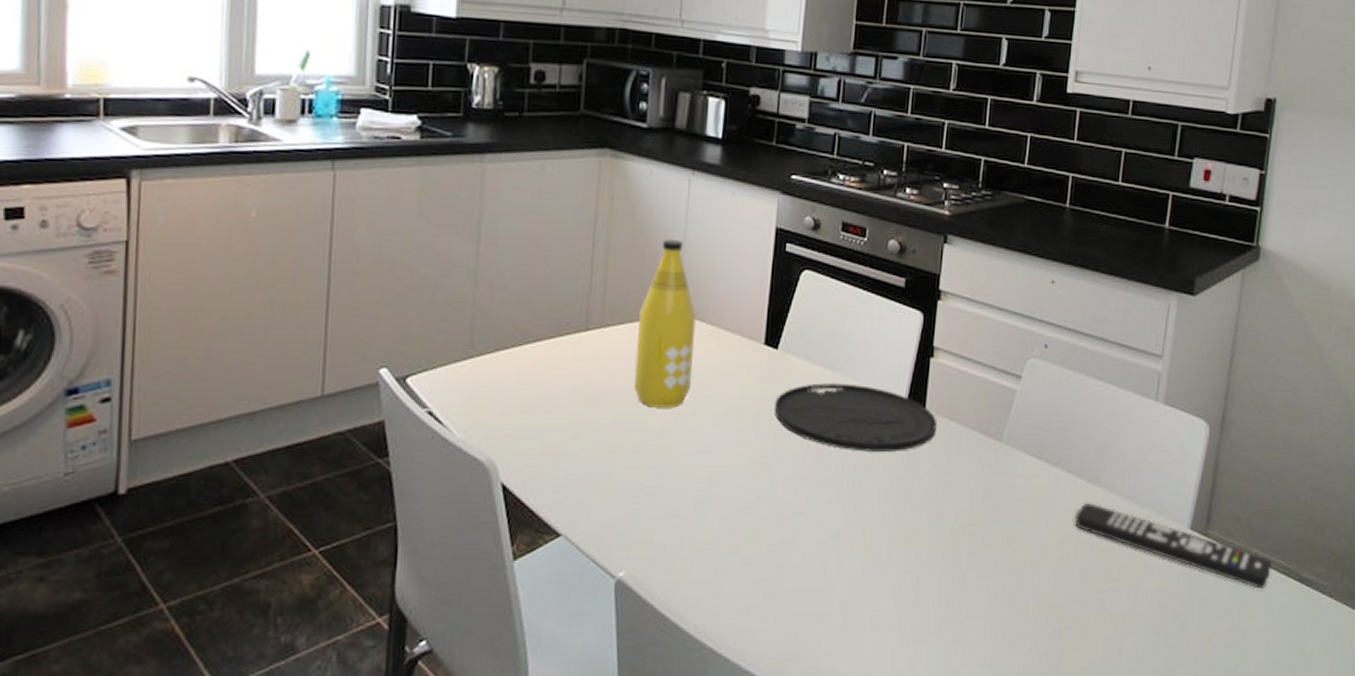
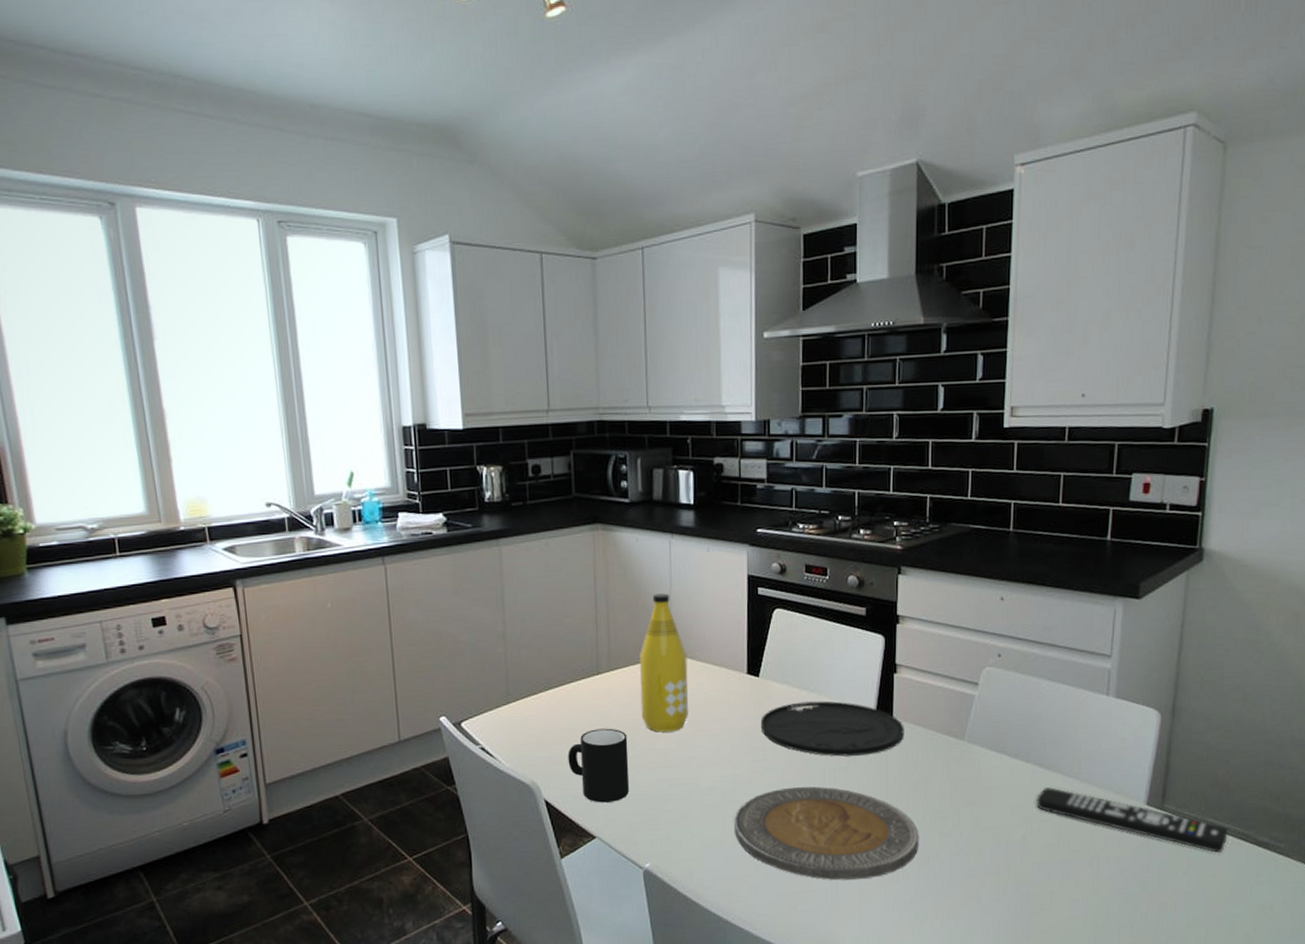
mug: none [537,398,614,492] -> present [568,728,630,803]
plate: none [731,486,944,603] -> present [734,786,919,880]

